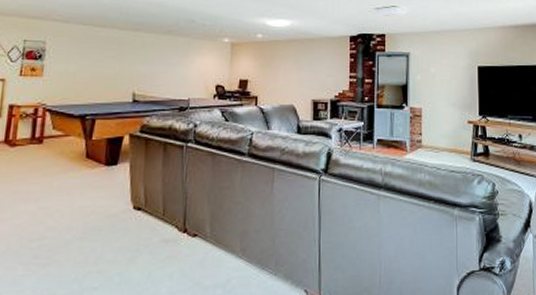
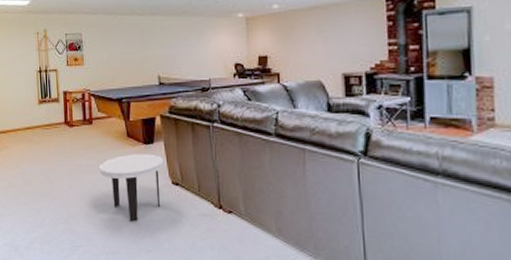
side table: none [42,177,127,256] -> present [99,154,164,222]

